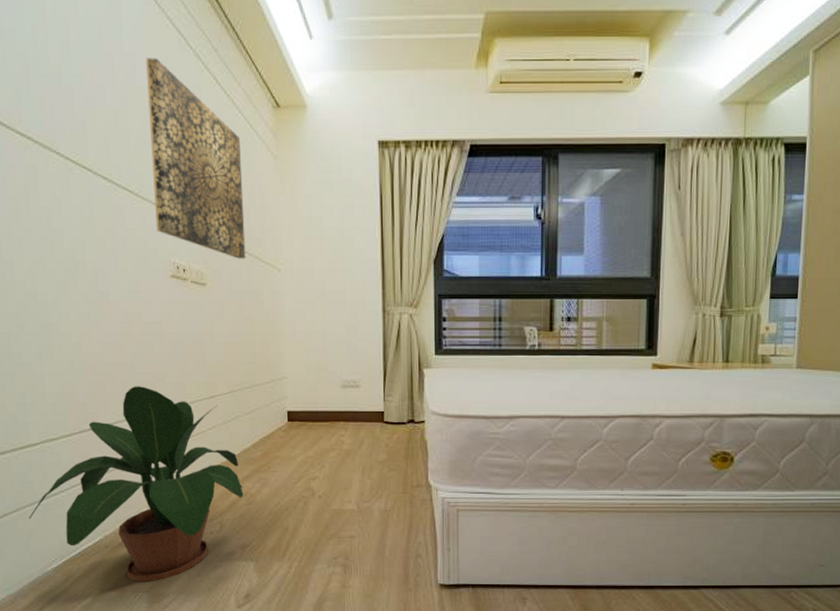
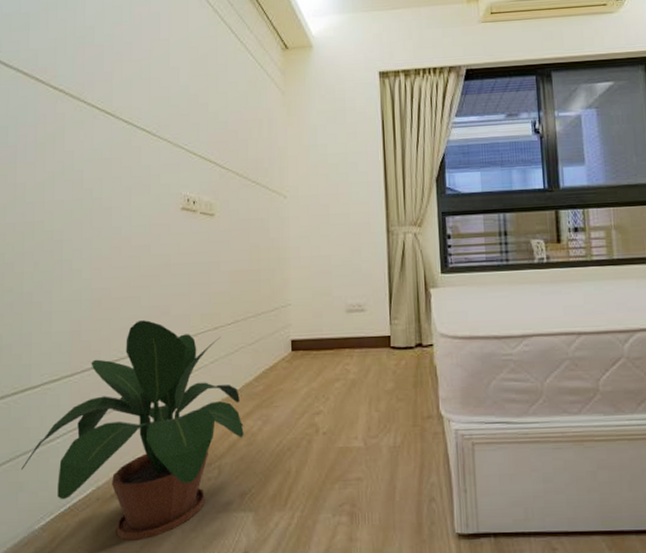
wall art: present [146,58,246,259] -> none [170,15,254,189]

